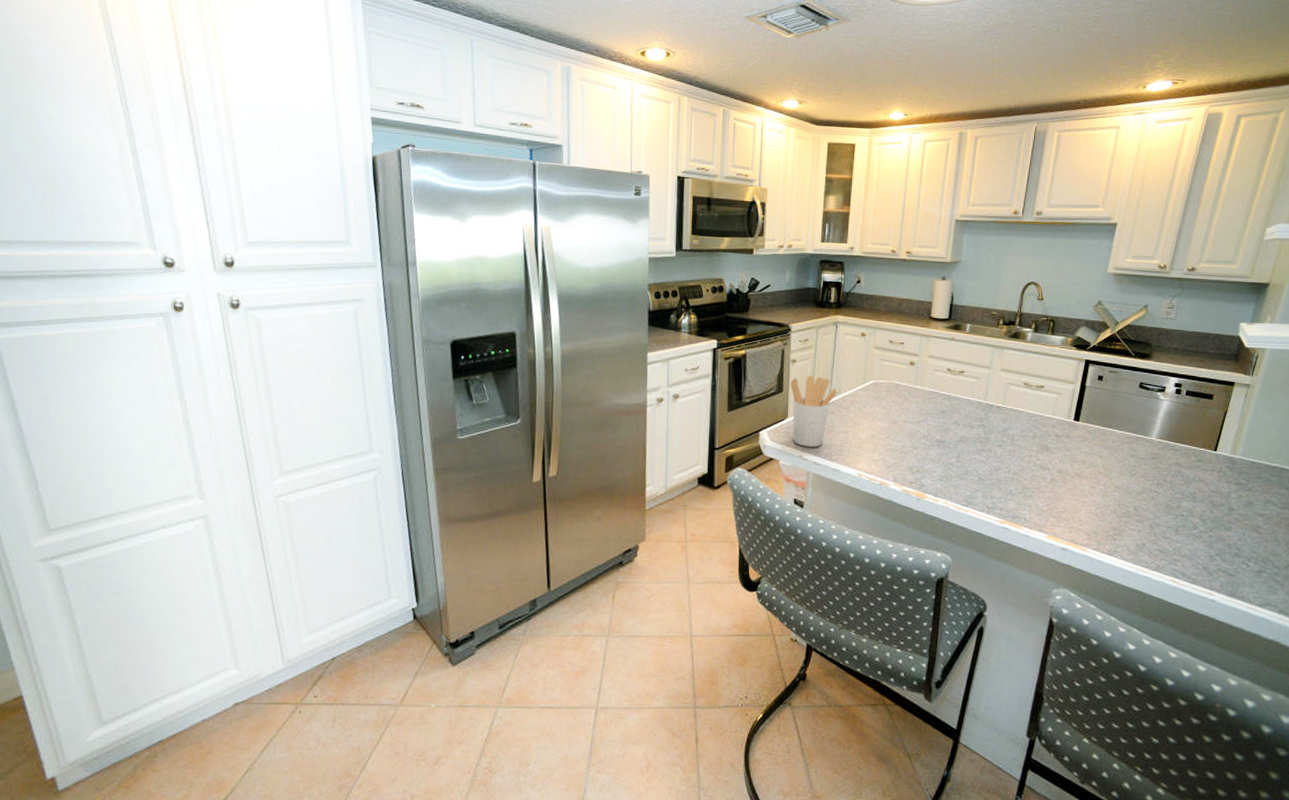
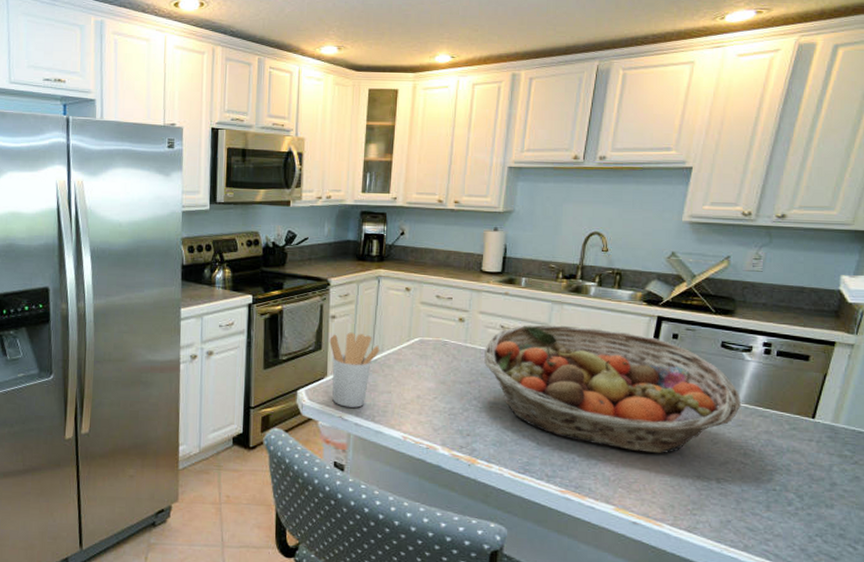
fruit basket: none [933,367,1156,486] -> present [484,324,742,454]

